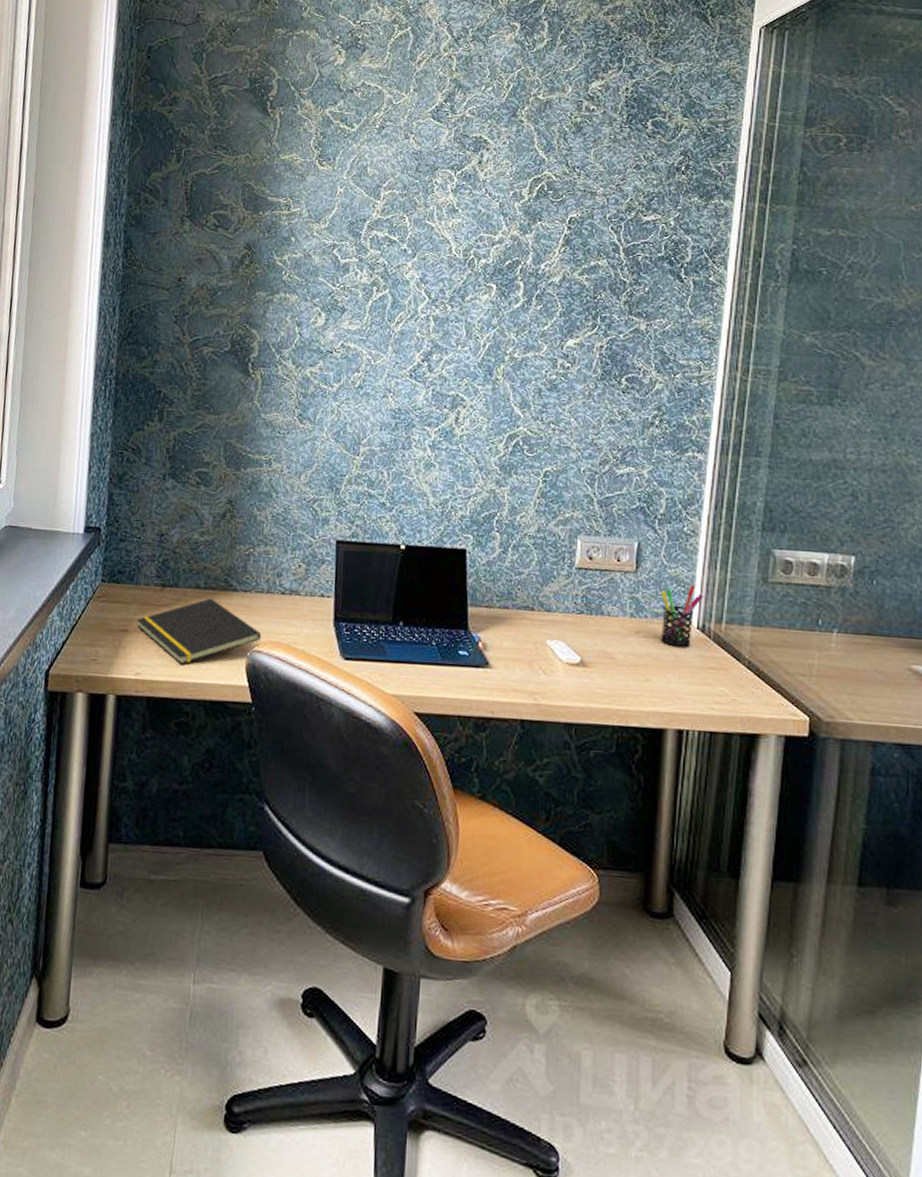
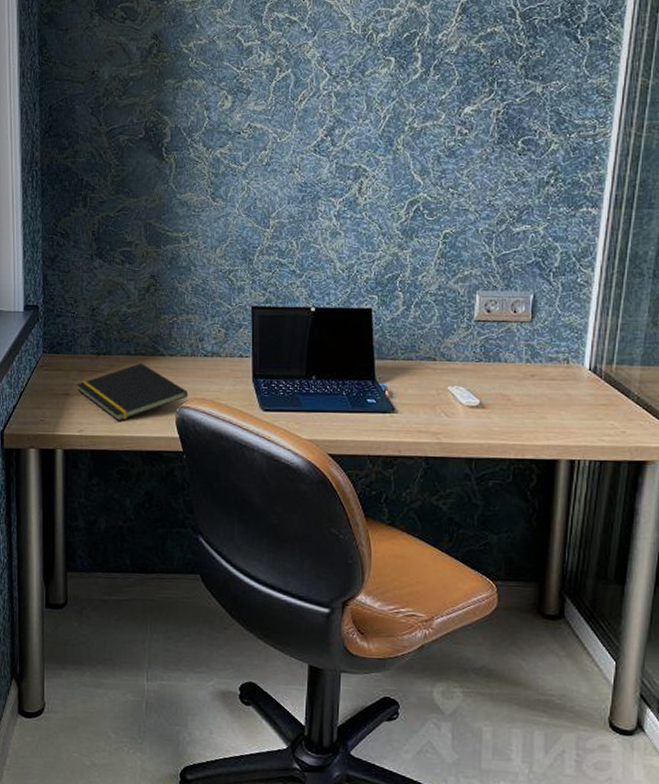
pen holder: present [660,585,704,648] -> none [554,331,596,388]

